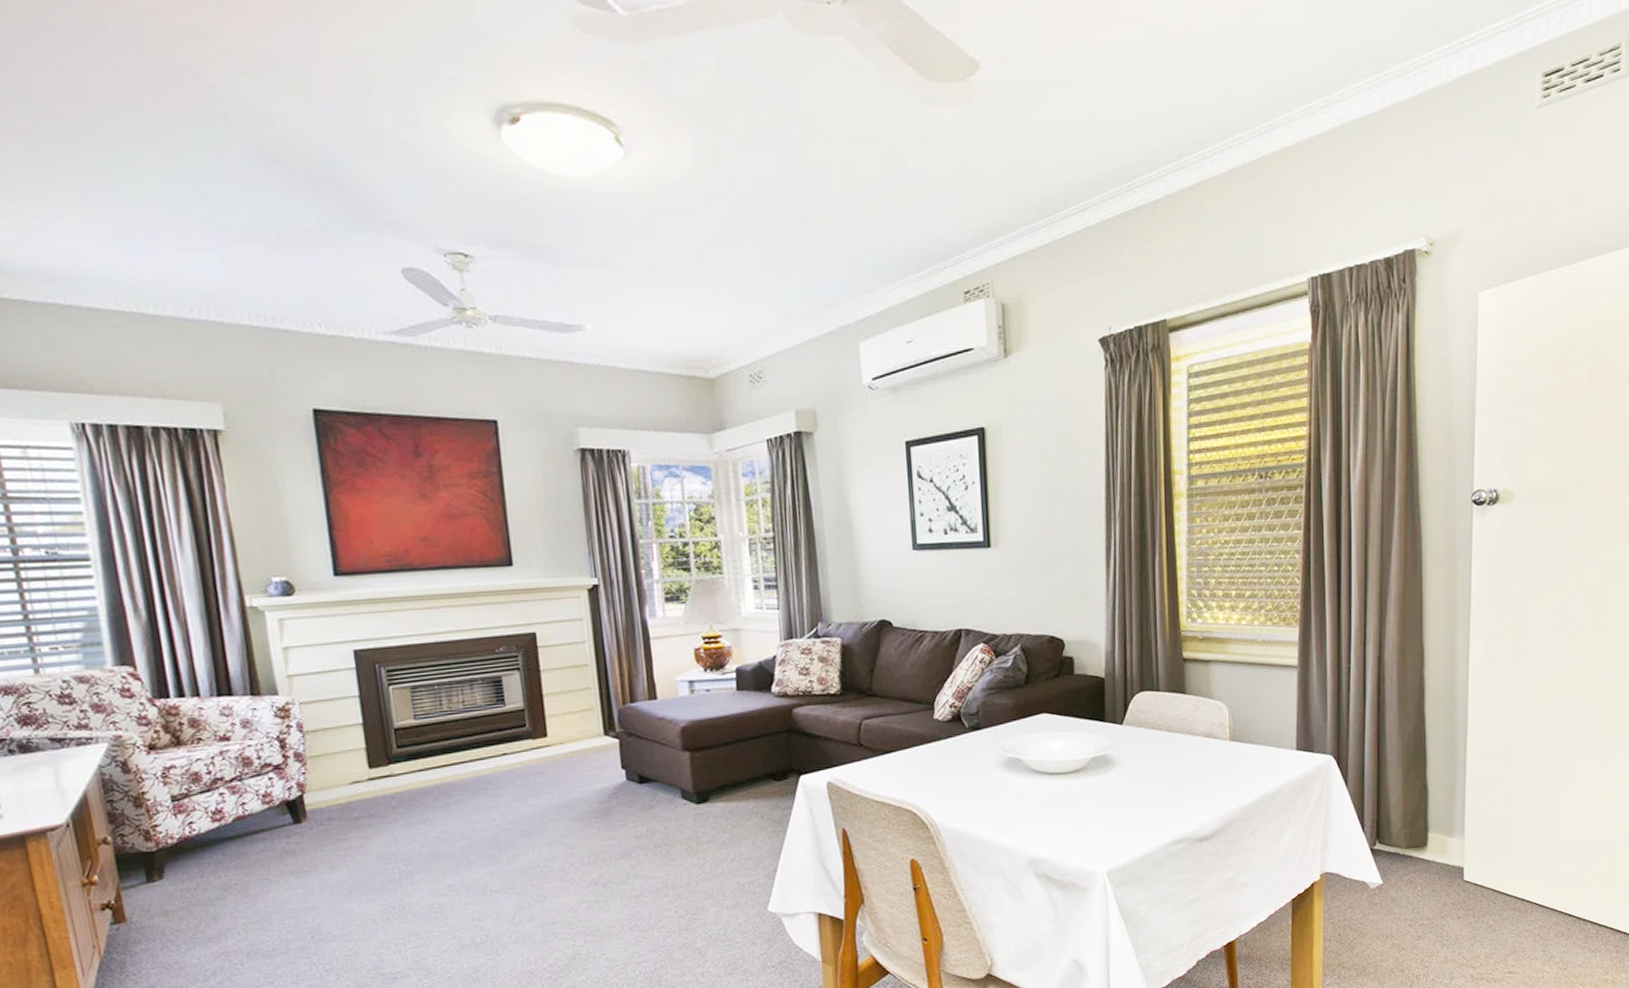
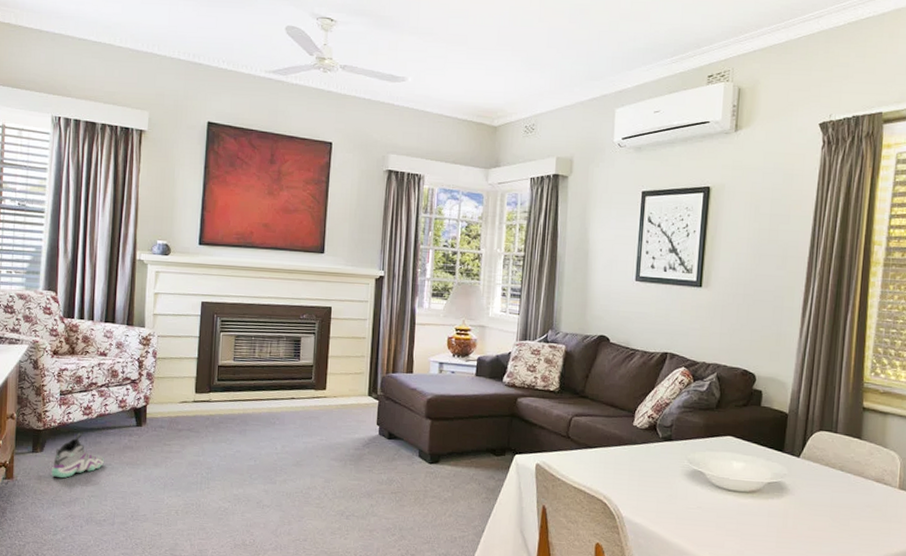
sneaker: none [181,845,257,909] -> present [52,433,104,479]

